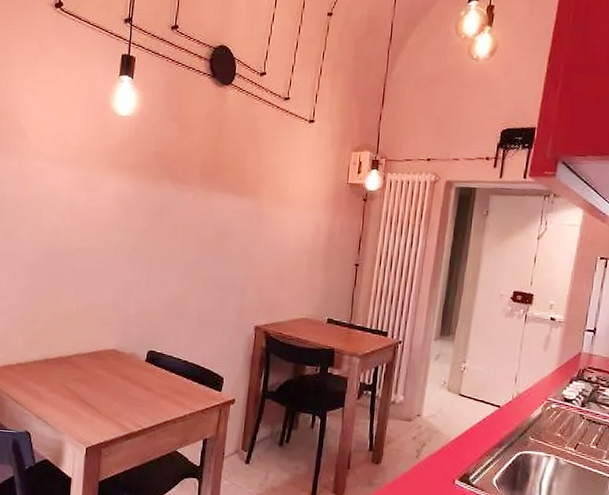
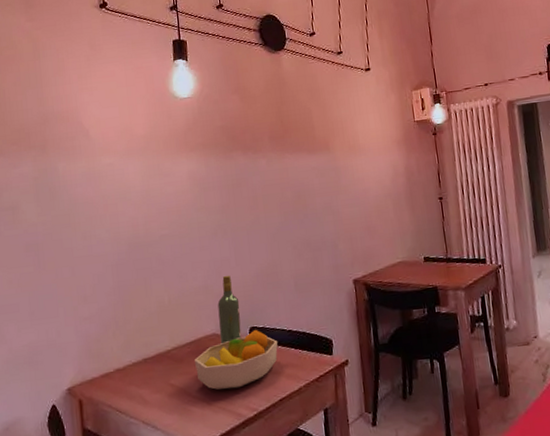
fruit bowl: none [91,353,172,404] -> present [194,329,278,390]
wine bottle: none [118,297,143,361] -> present [217,275,242,345]

